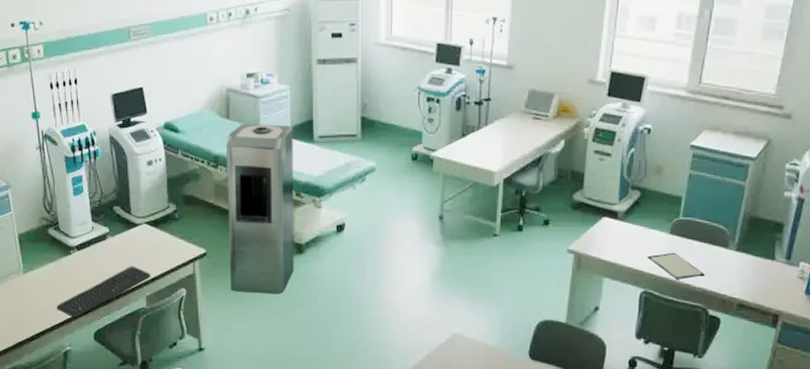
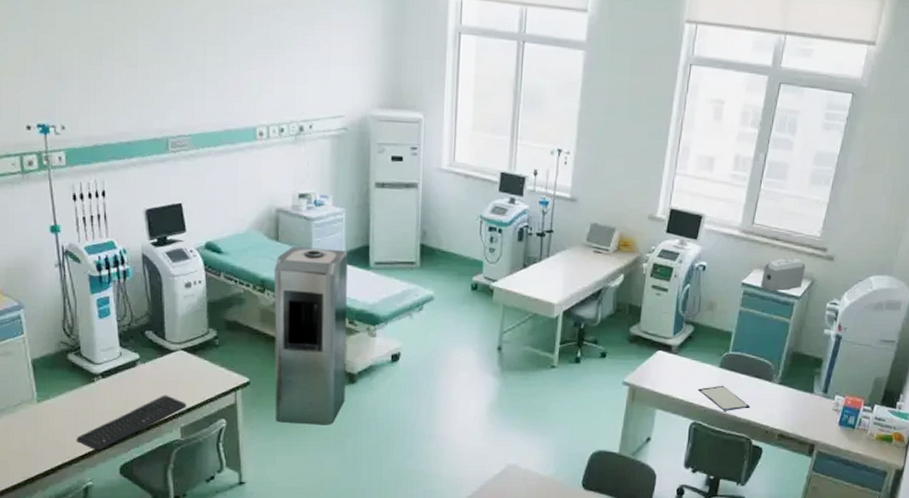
battery: none [712,117,760,154] -> present [761,257,805,292]

